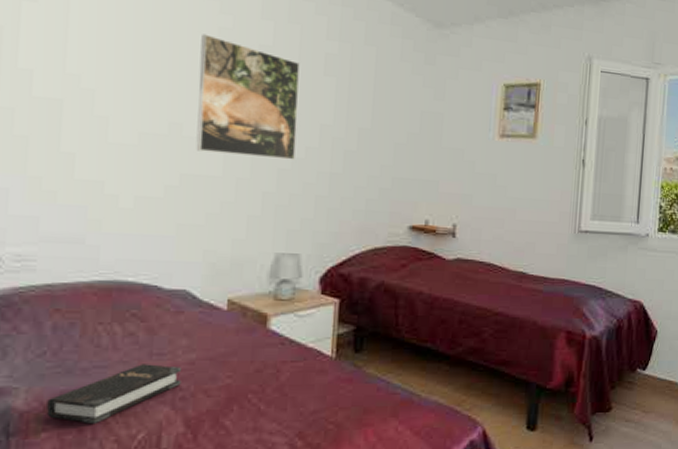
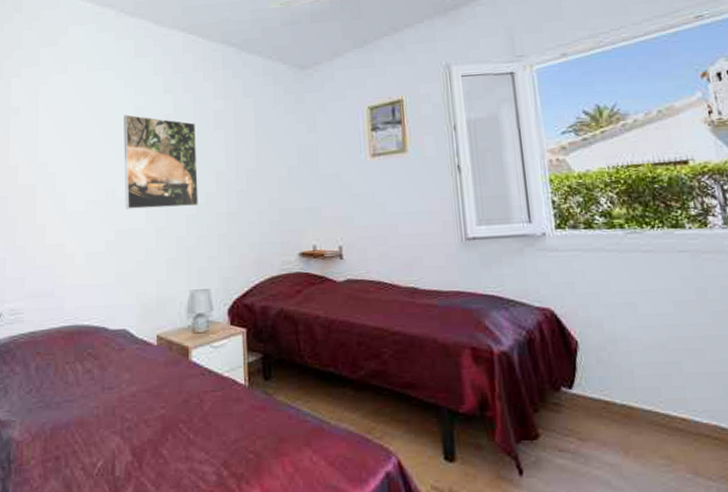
hardback book: present [46,364,182,425] -> none [34,397,127,453]

